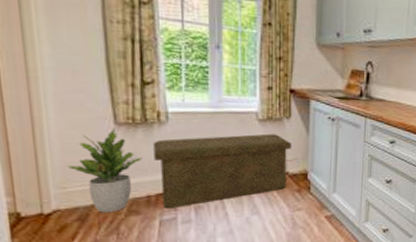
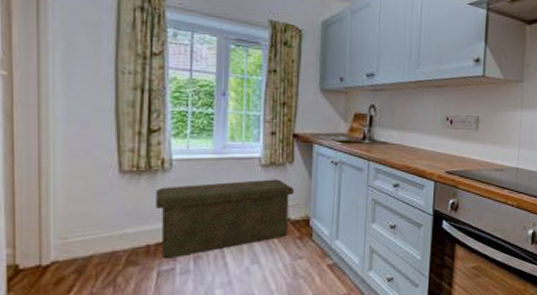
potted plant: present [67,127,143,213] -> none [69,175,144,264]

